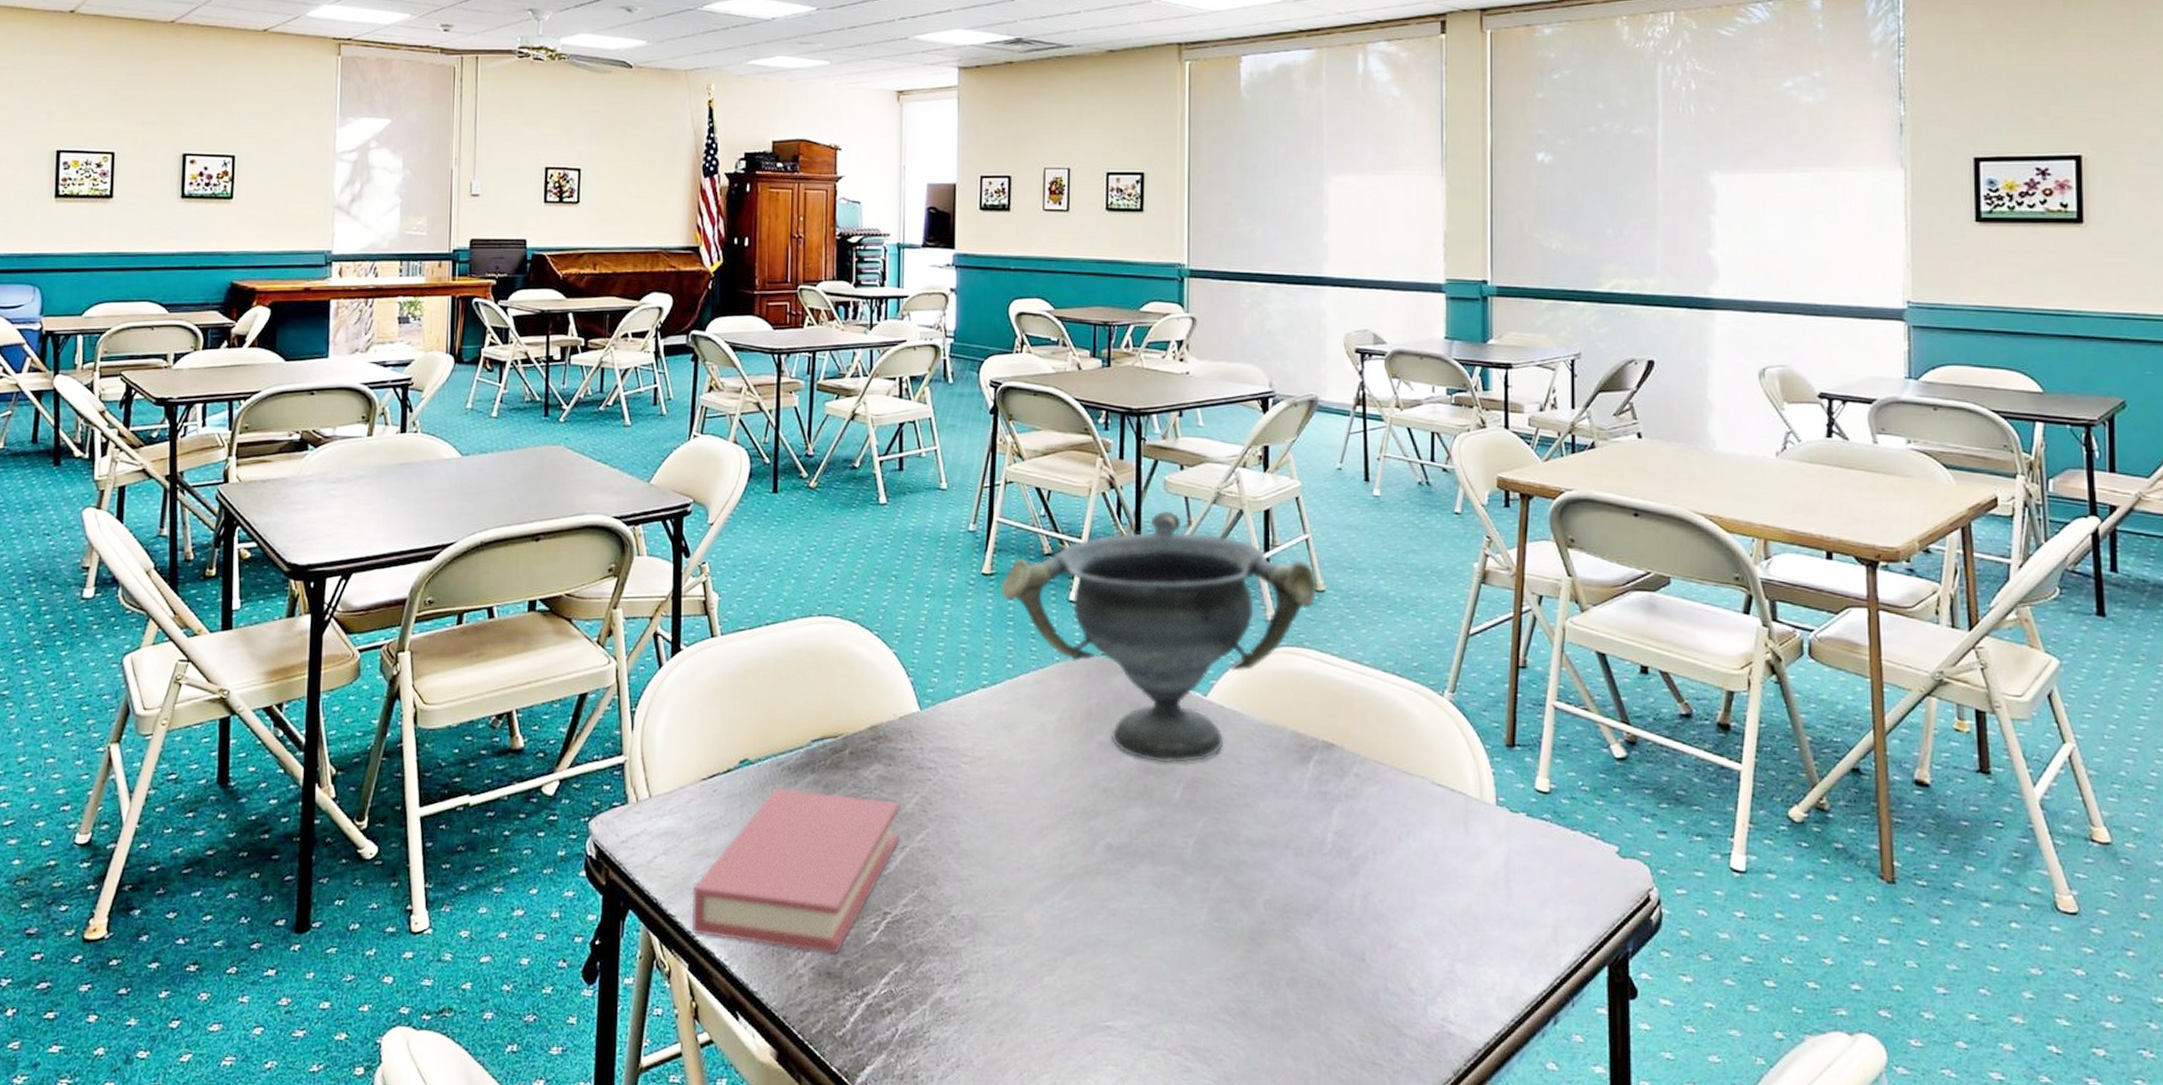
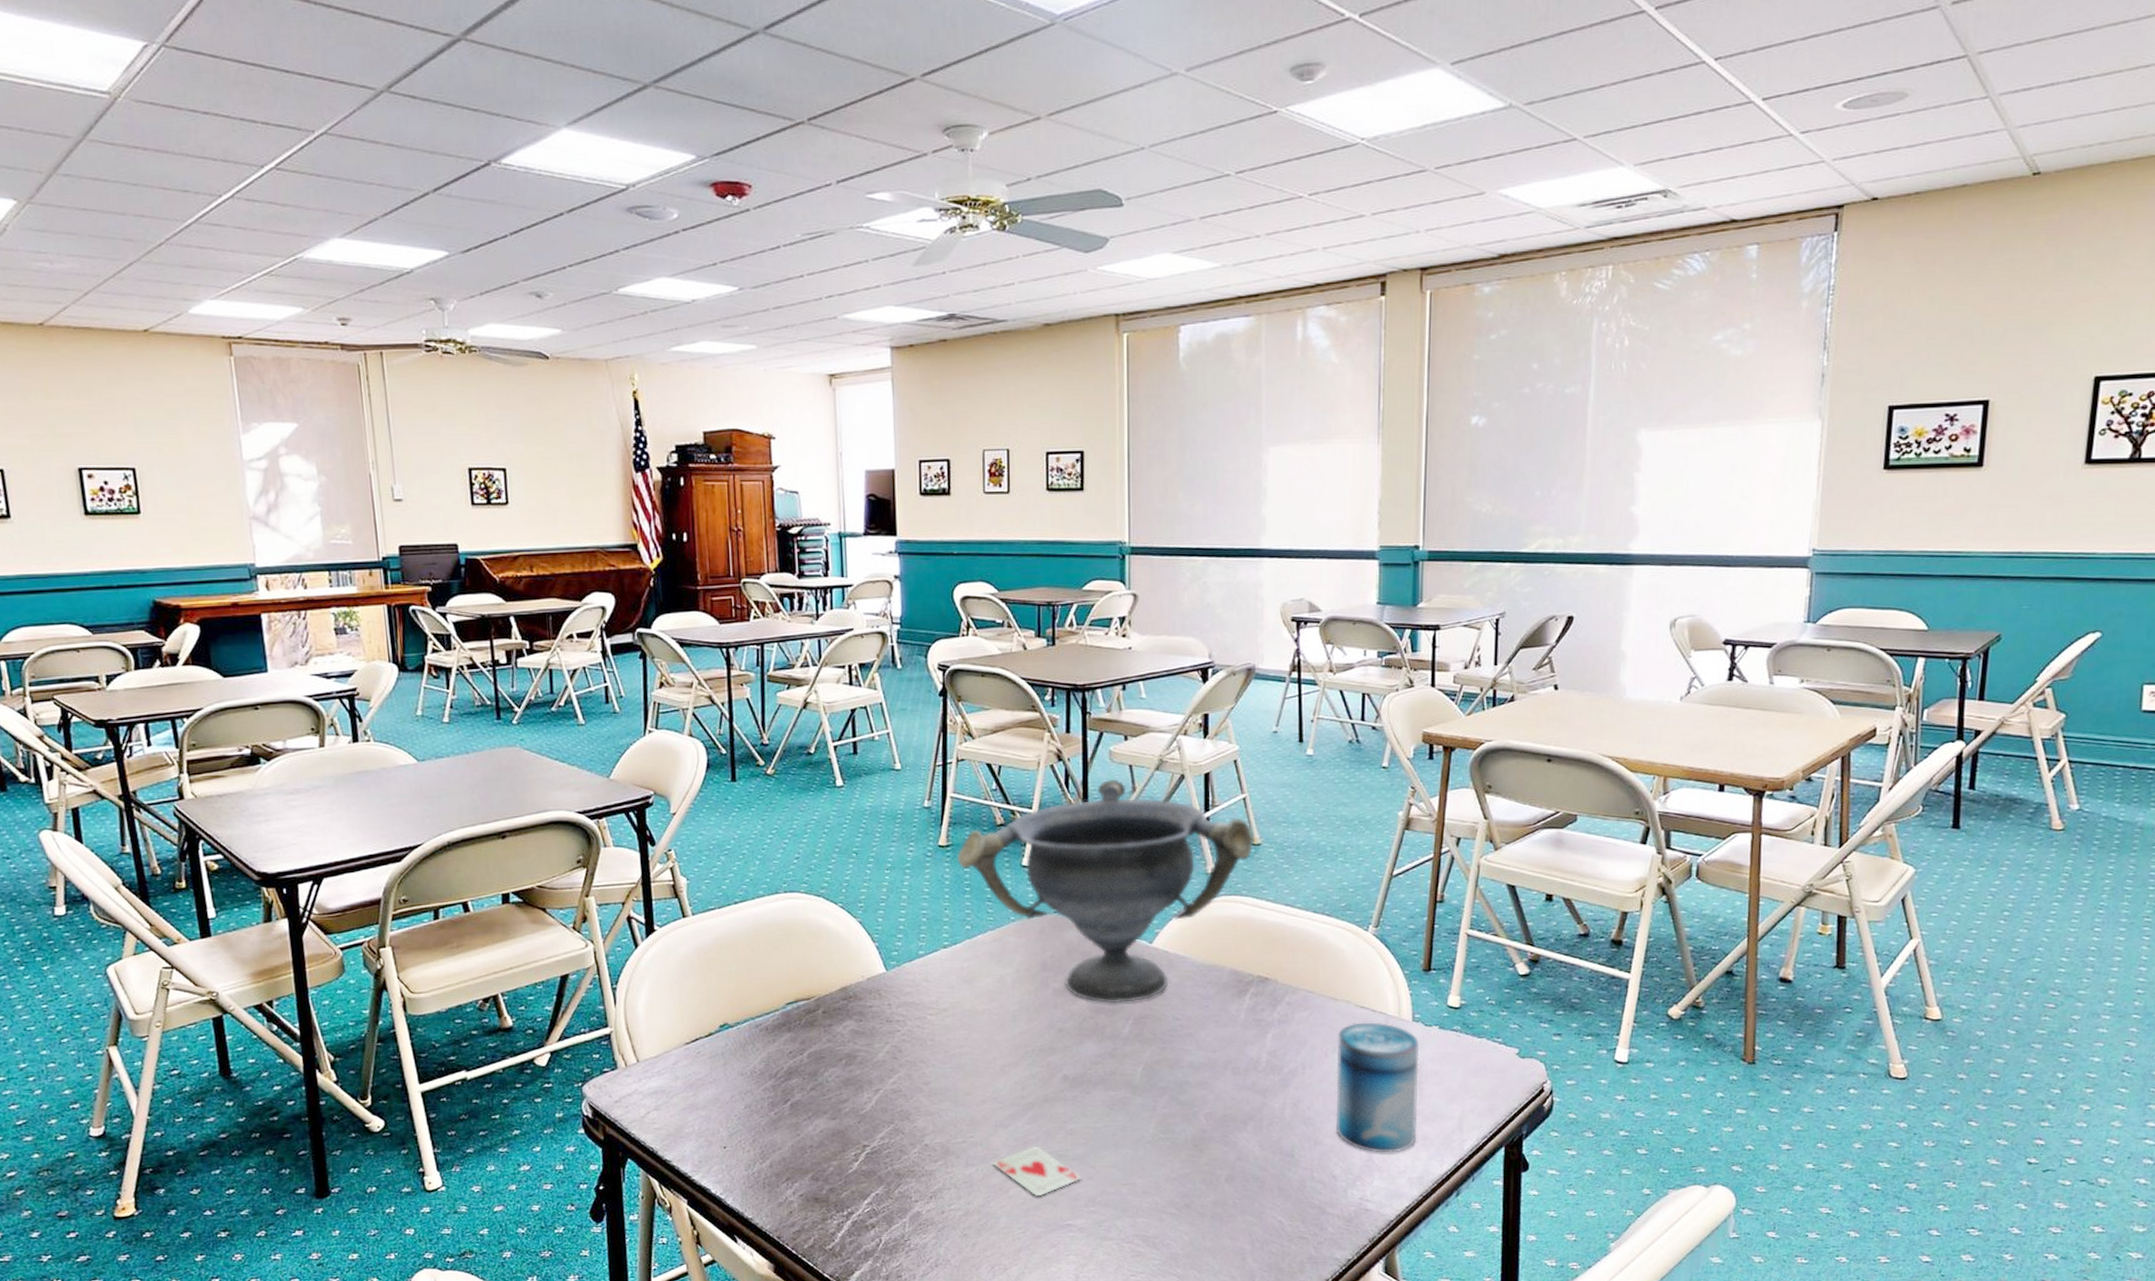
book: present [691,787,900,953] -> none [685,1046,874,1182]
card: none [1026,926,1124,989] -> present [993,1145,1082,1197]
beverage can: none [1412,802,1505,965] -> present [1335,1022,1420,1153]

